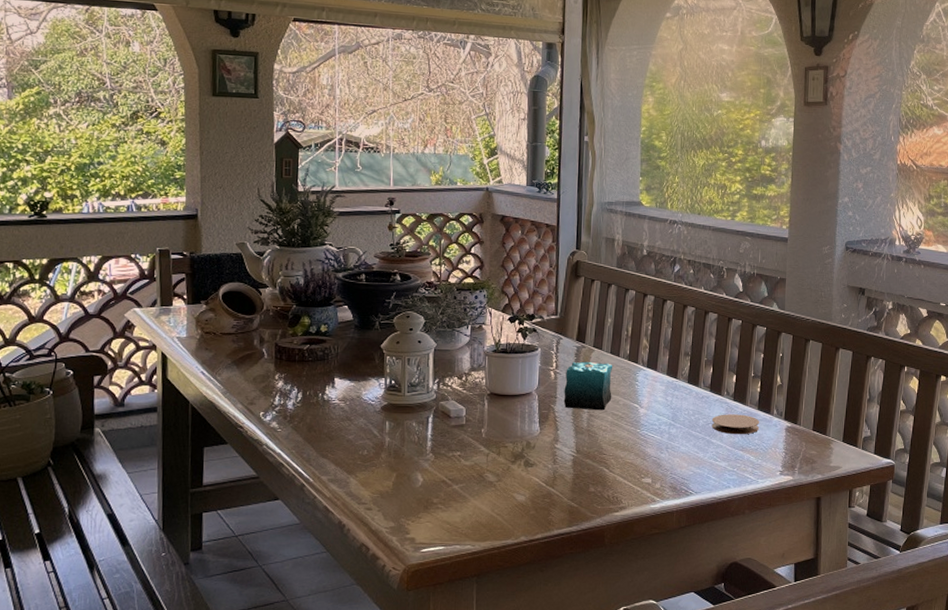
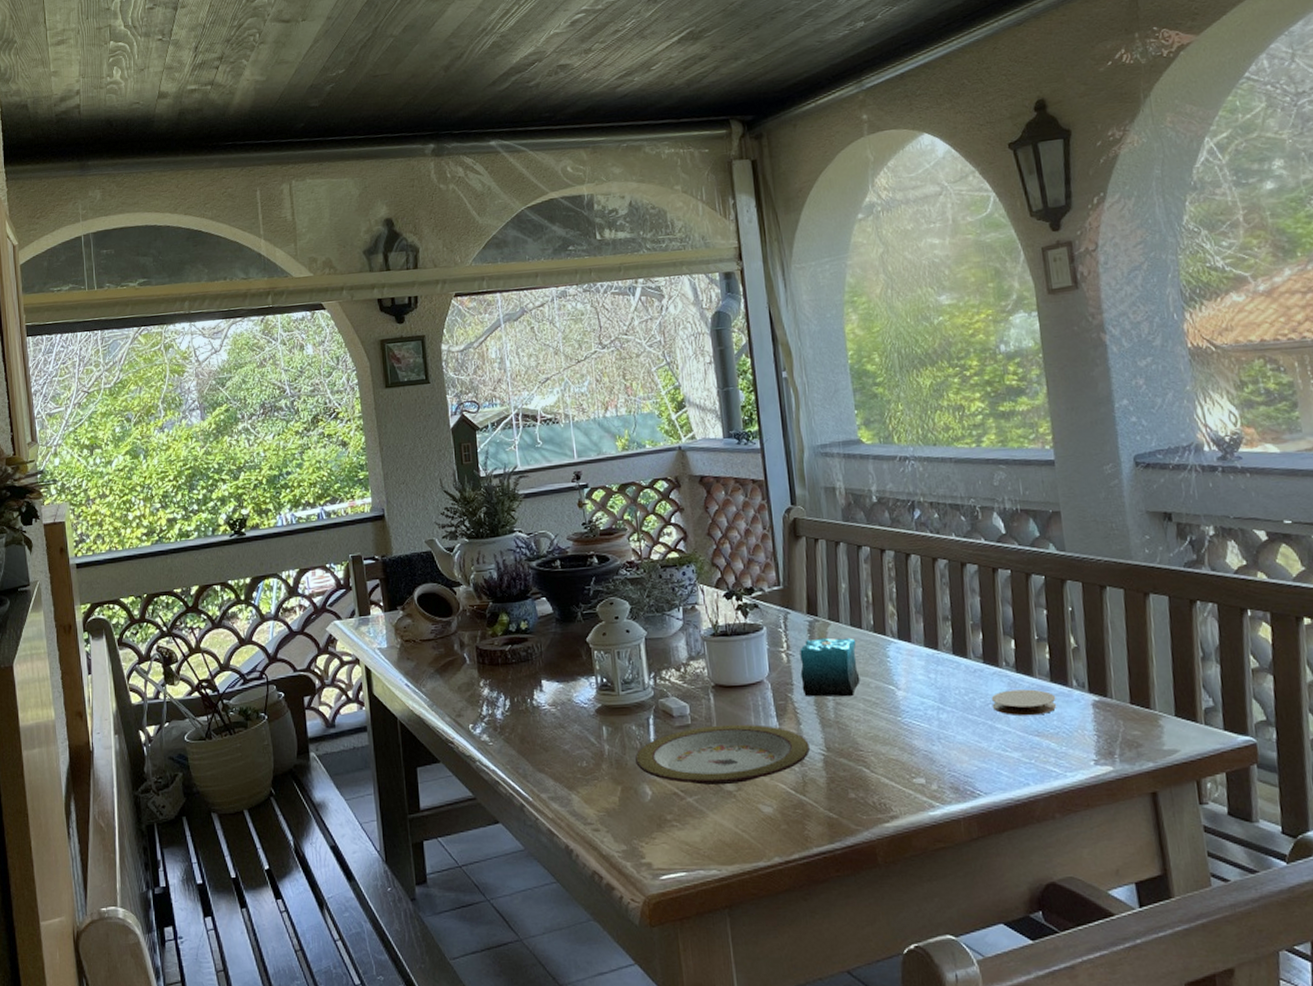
plate: none [412,426,563,476] -> present [635,724,810,786]

